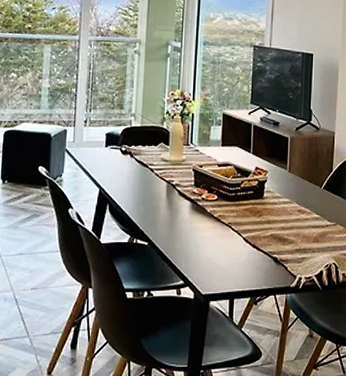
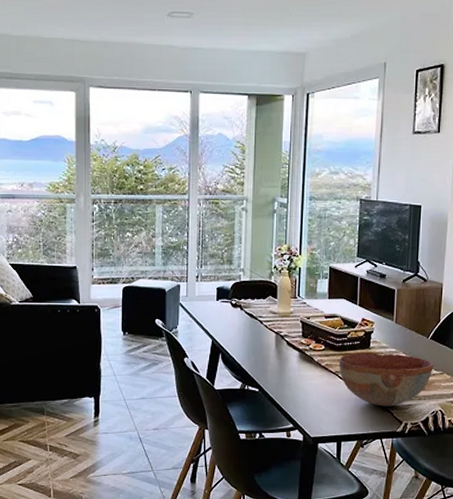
bowl: none [232,203,327,260] -> present [339,352,434,407]

